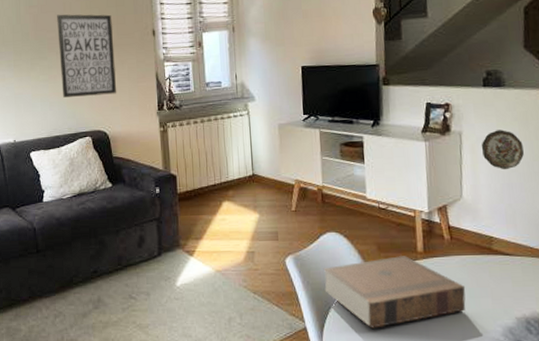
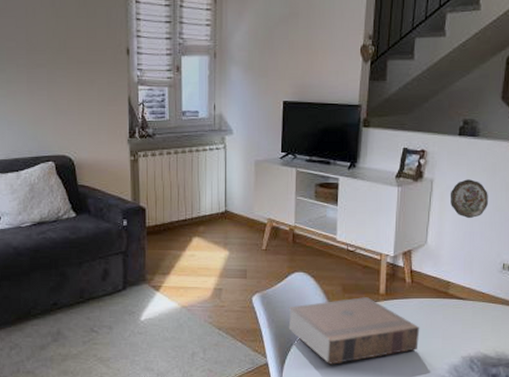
wall art: present [57,14,117,98] -> none [18,21,85,117]

